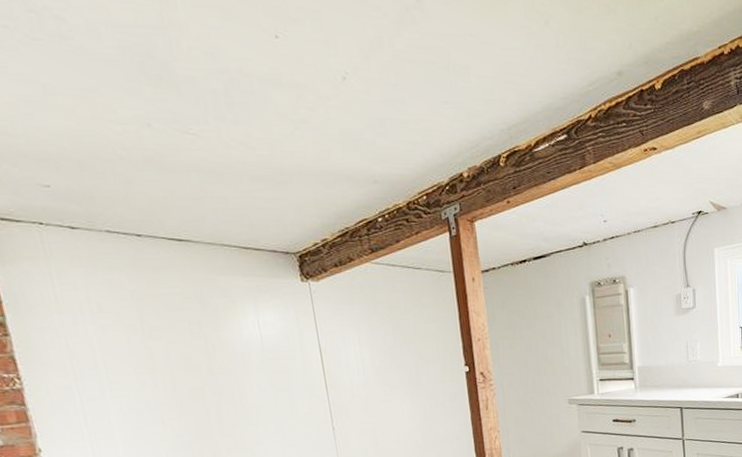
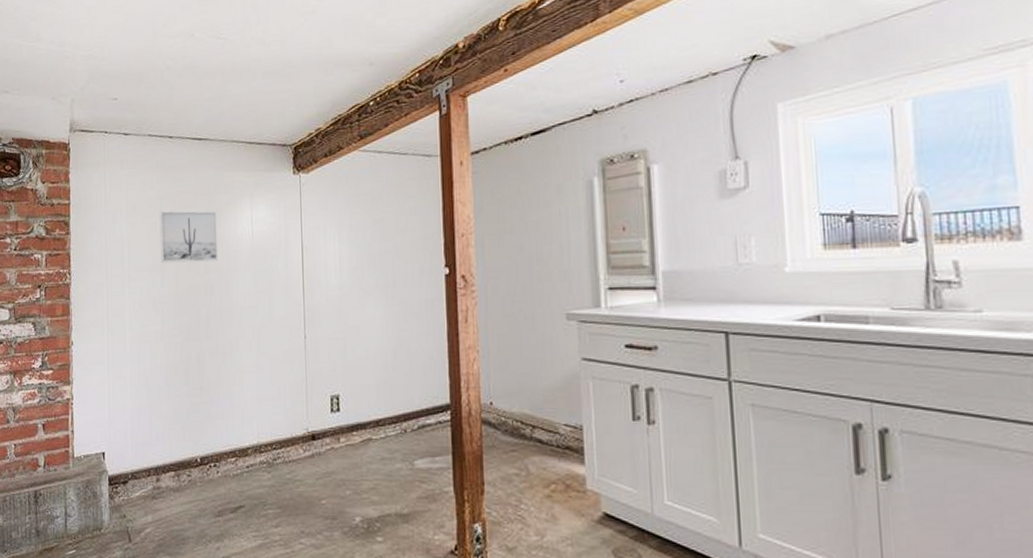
wall art: none [137,312,224,366] -> present [159,210,219,264]

